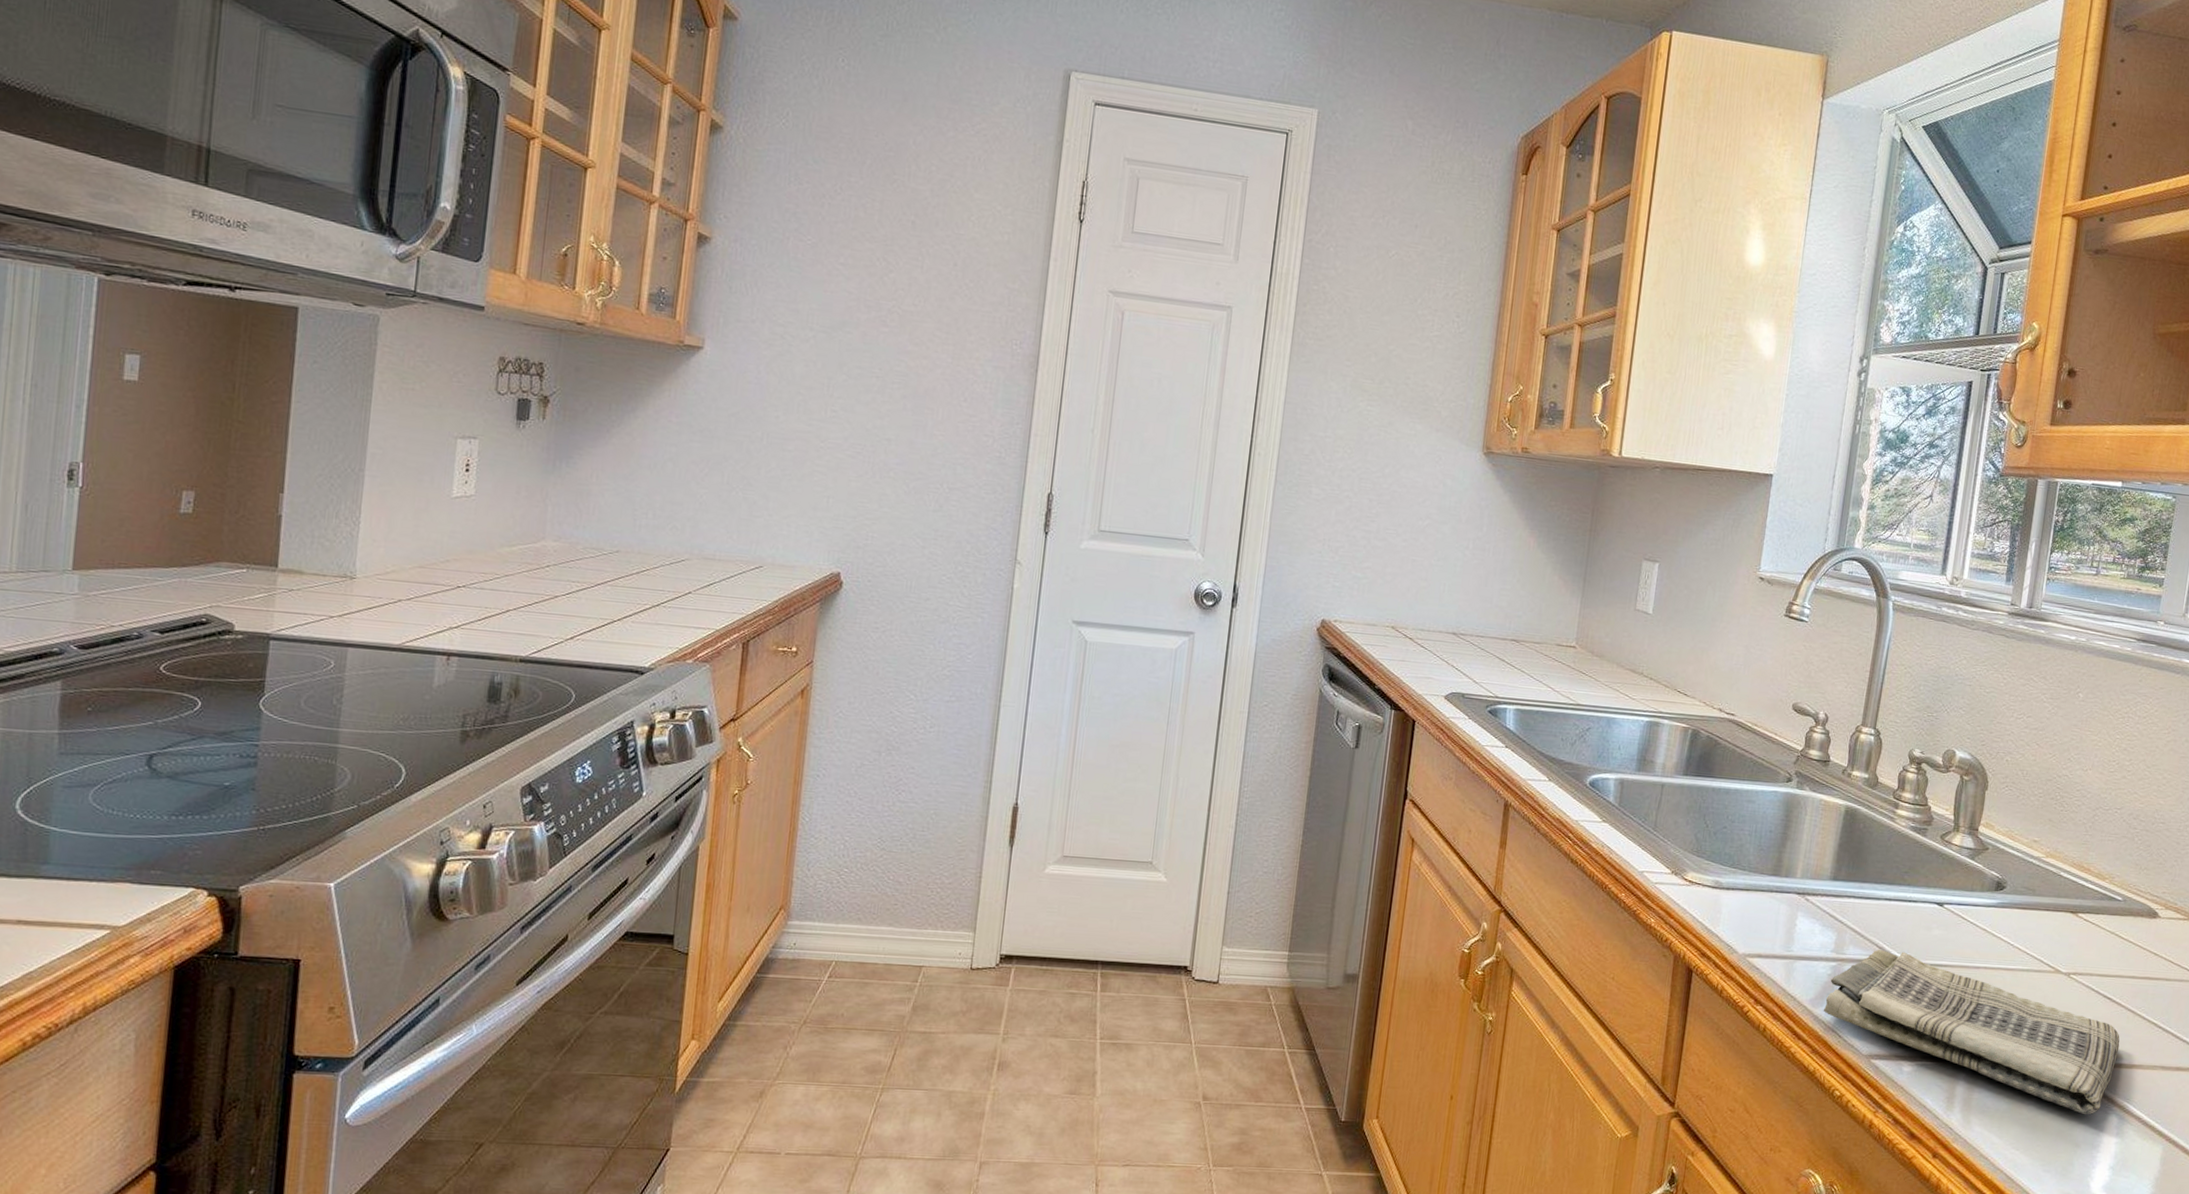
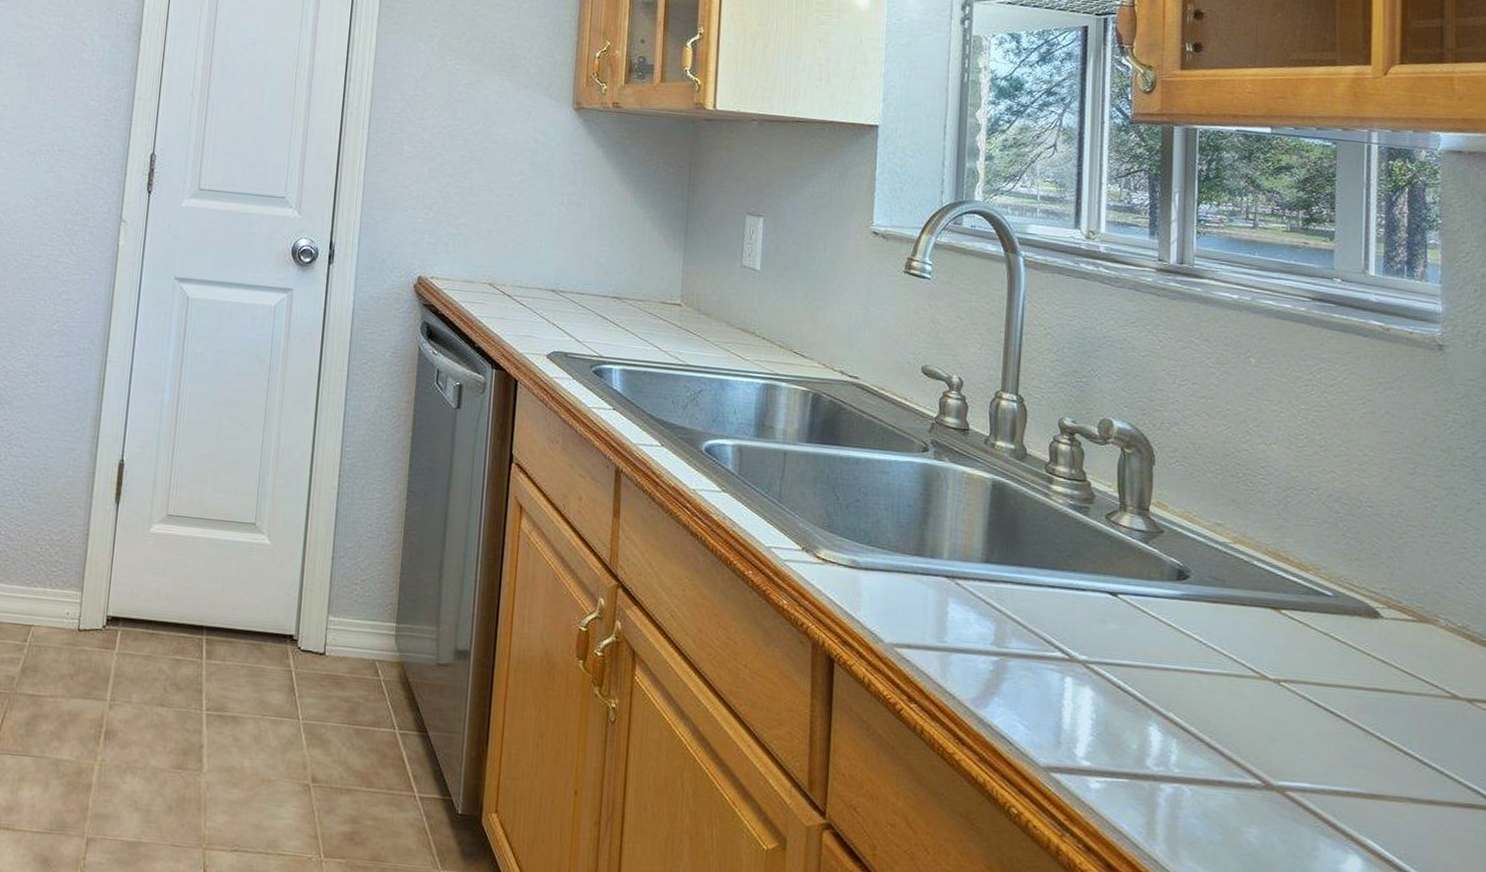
dish towel: present [1823,949,2120,1115] -> none [988,643,1353,854]

